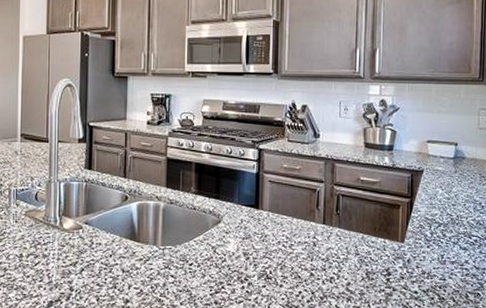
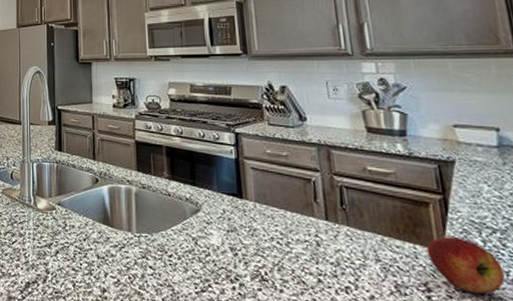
apple: none [392,231,440,273] -> present [426,236,505,294]

